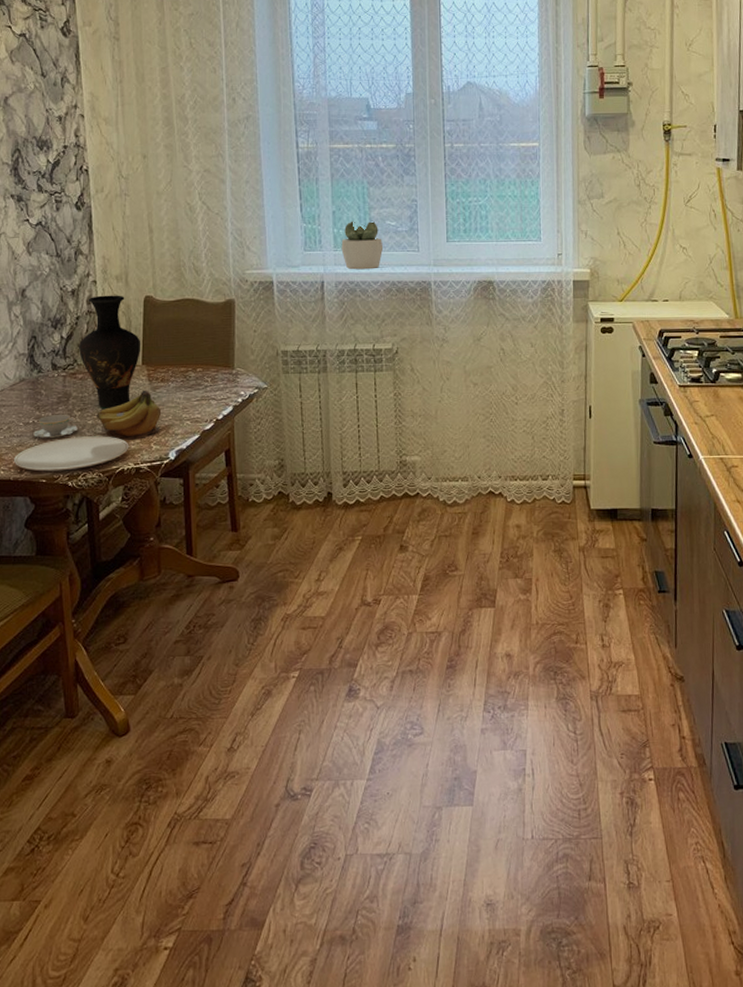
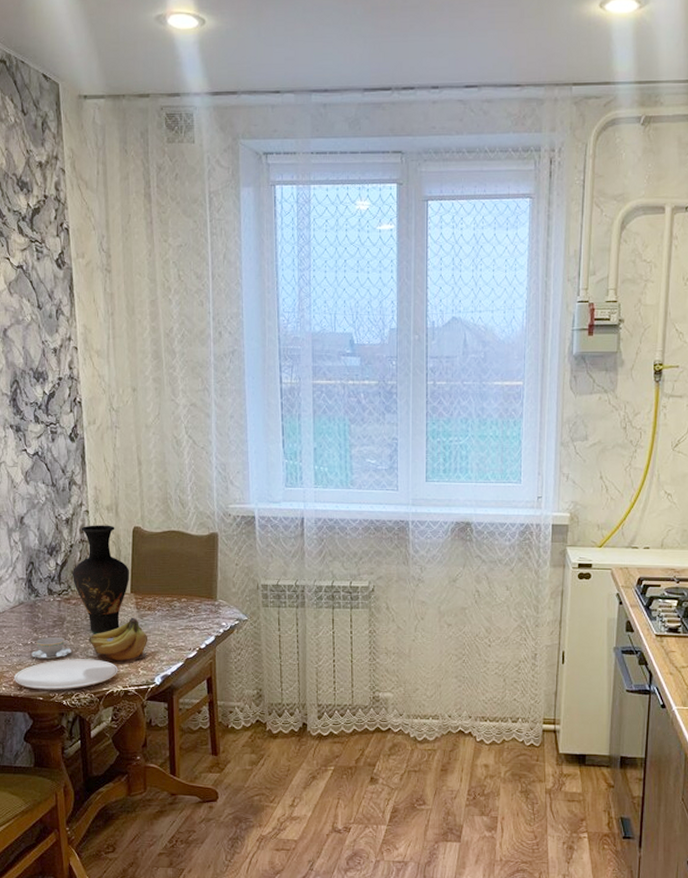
succulent plant: present [341,220,384,270] -> none [321,458,363,507]

